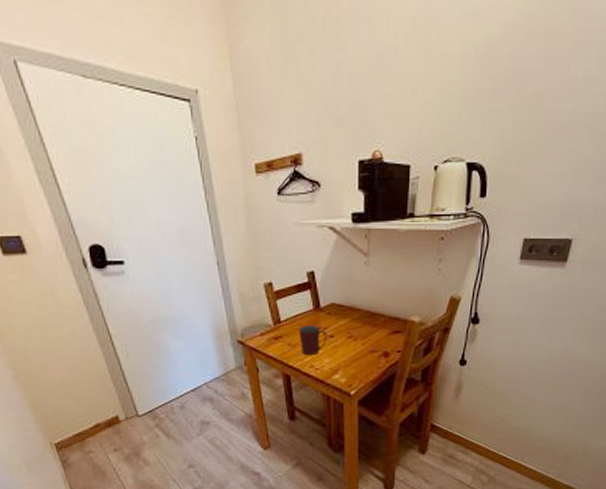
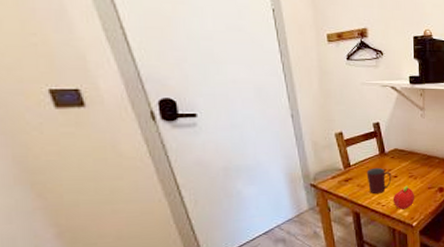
fruit: none [328,347,353,375] -> present [392,185,414,210]

